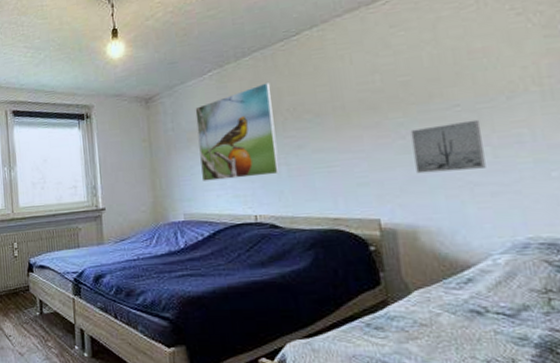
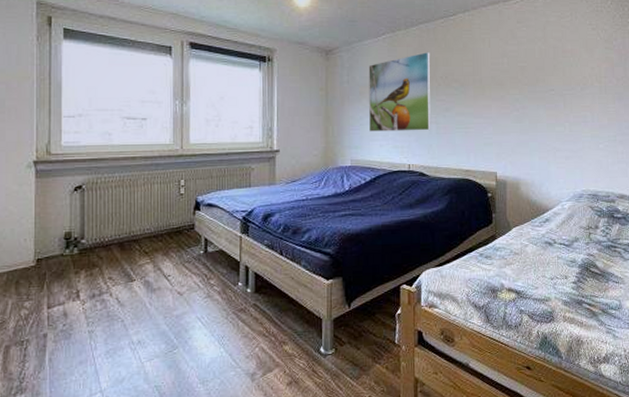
wall art: present [410,119,486,174] -> none [522,102,565,139]

